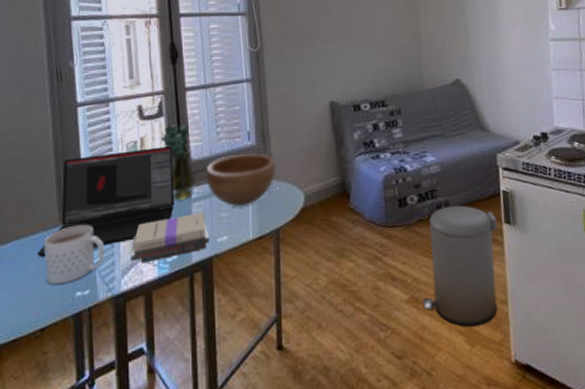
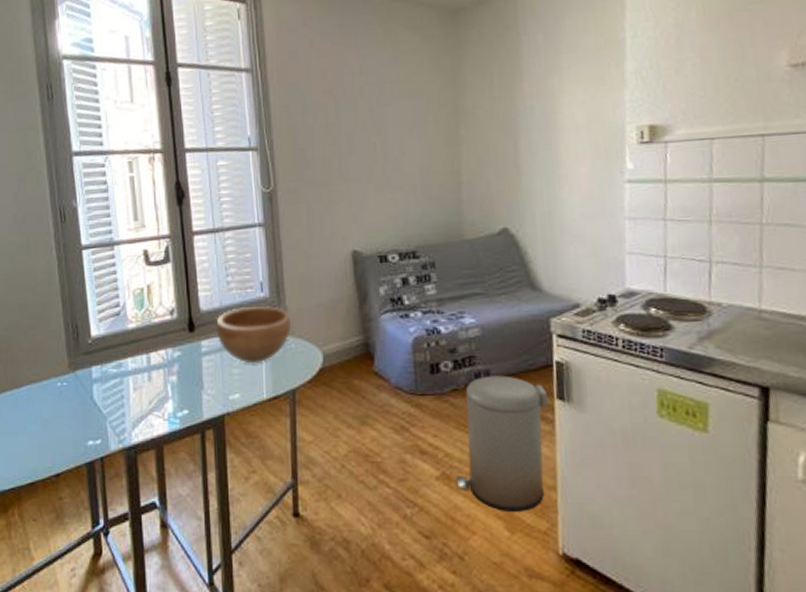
laptop: present [36,146,174,257] -> none [48,295,183,403]
mug: present [43,225,105,285] -> none [55,374,115,432]
books: present [131,211,210,264] -> none [141,366,221,417]
vase: present [161,122,196,200] -> none [168,269,206,353]

